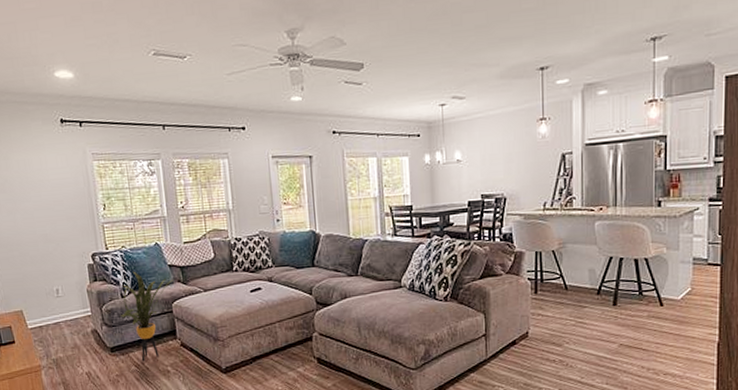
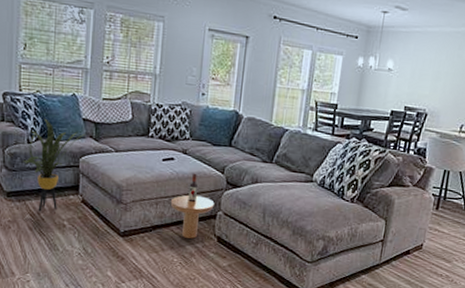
side table: none [265,298,309,365] -> present [170,173,215,239]

